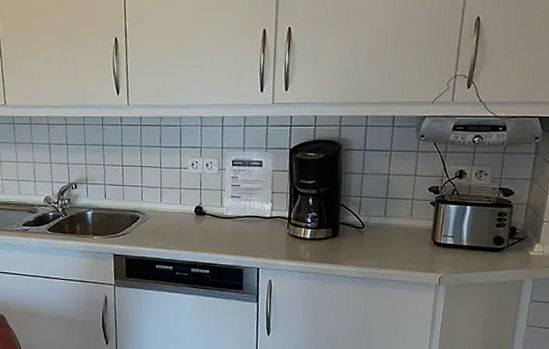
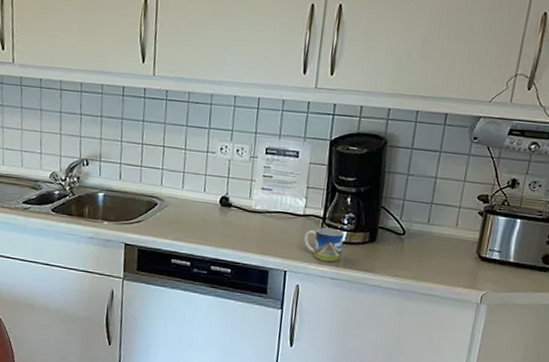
mug: none [272,227,309,257] -> present [303,228,344,262]

